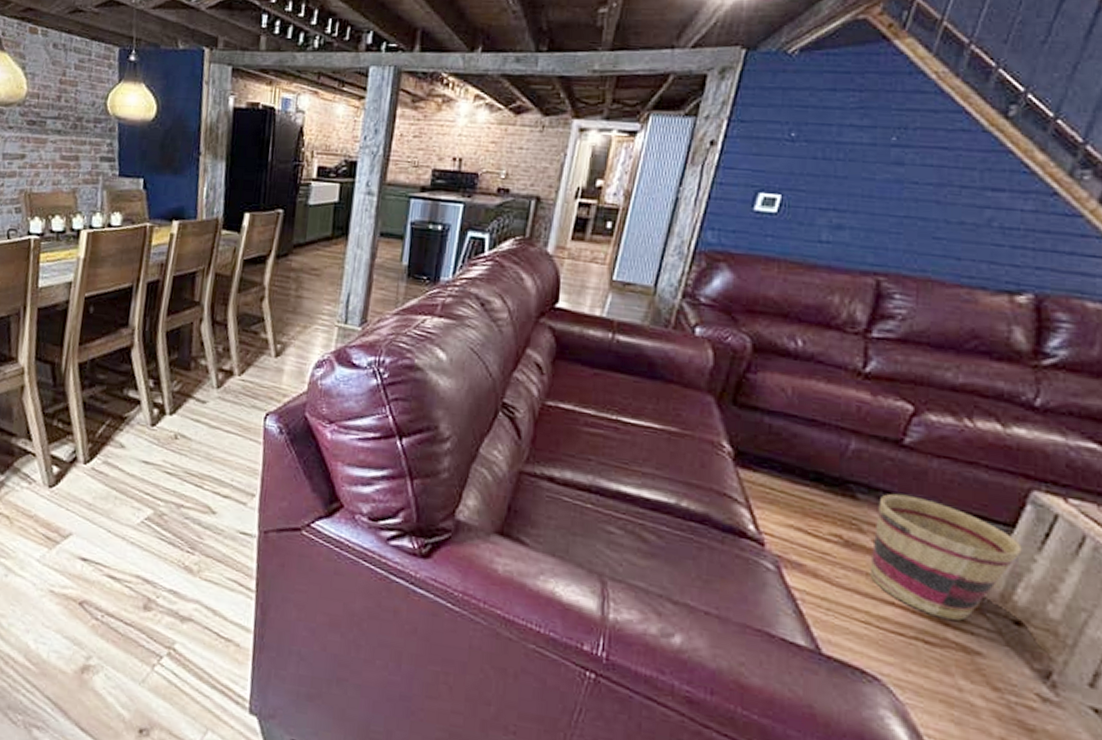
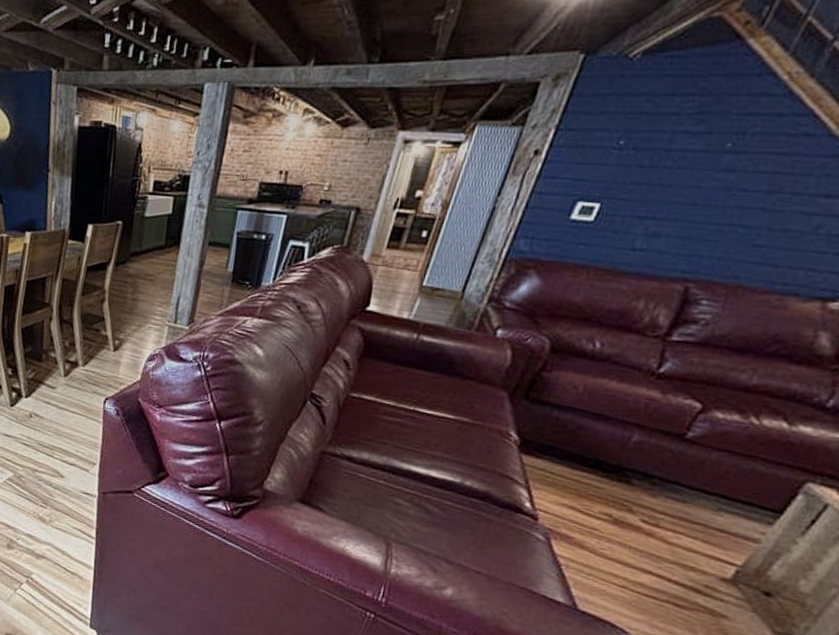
basket: present [869,493,1022,621] -> none [632,480,786,589]

